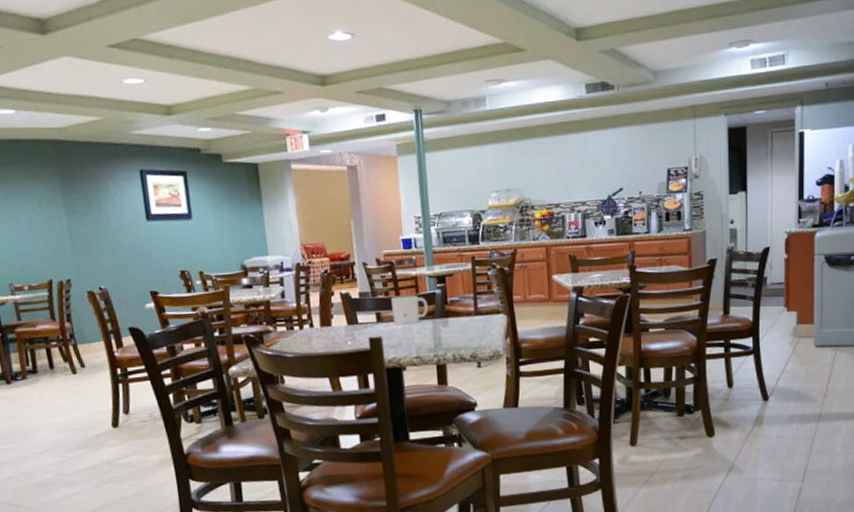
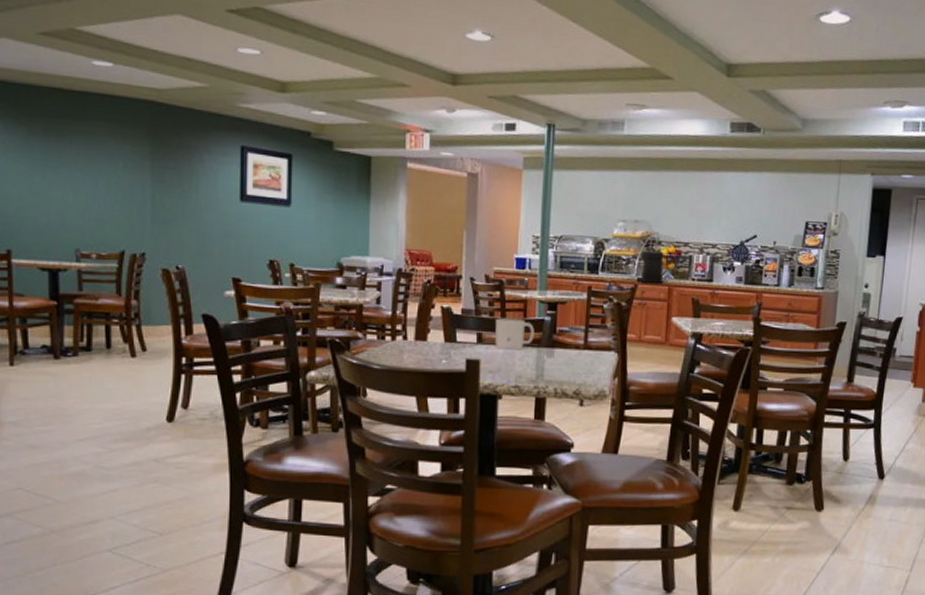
coffee maker: none [516,215,539,247] -> present [637,250,664,285]

